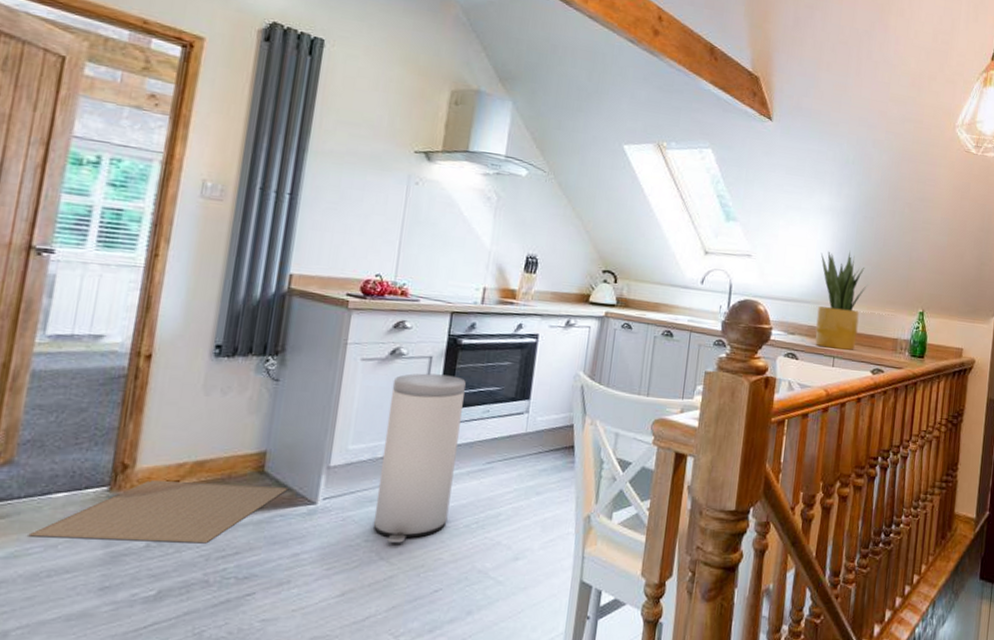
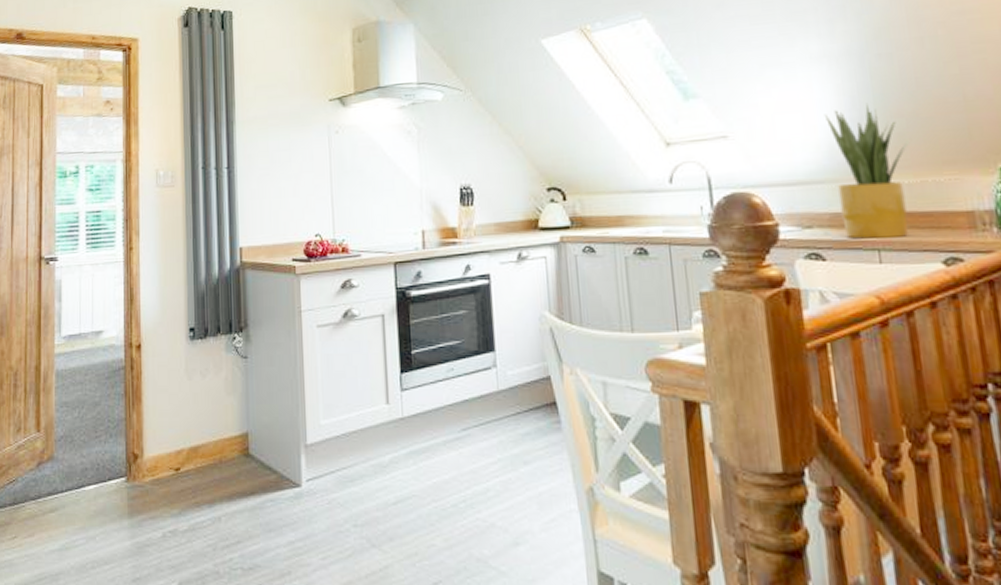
doormat: present [28,480,289,544] -> none [73,469,273,533]
pedal bin: present [373,373,466,543] -> none [350,333,432,527]

